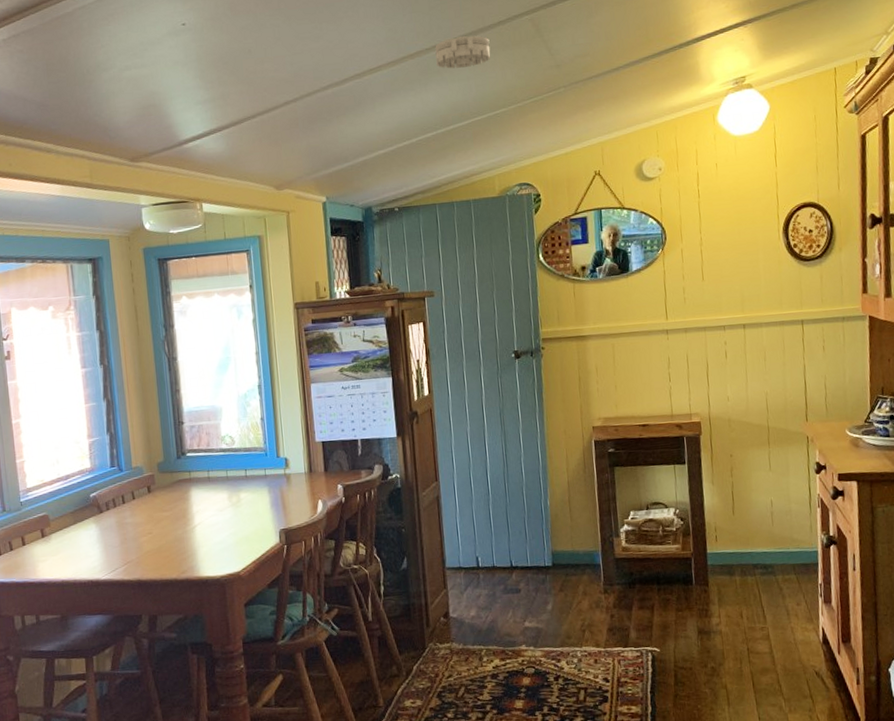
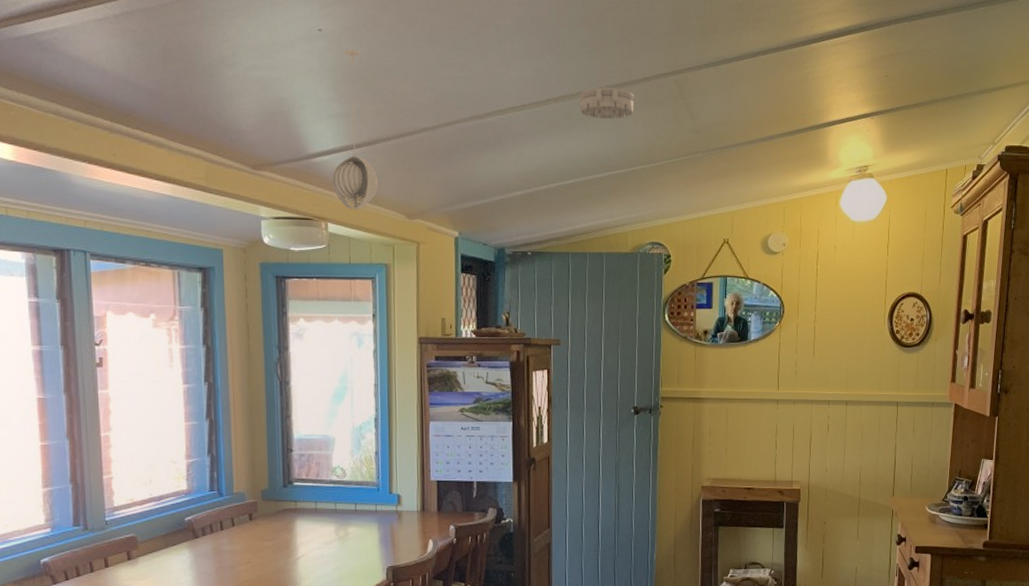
pendant light: none [203,37,247,189] -> present [332,49,379,211]

